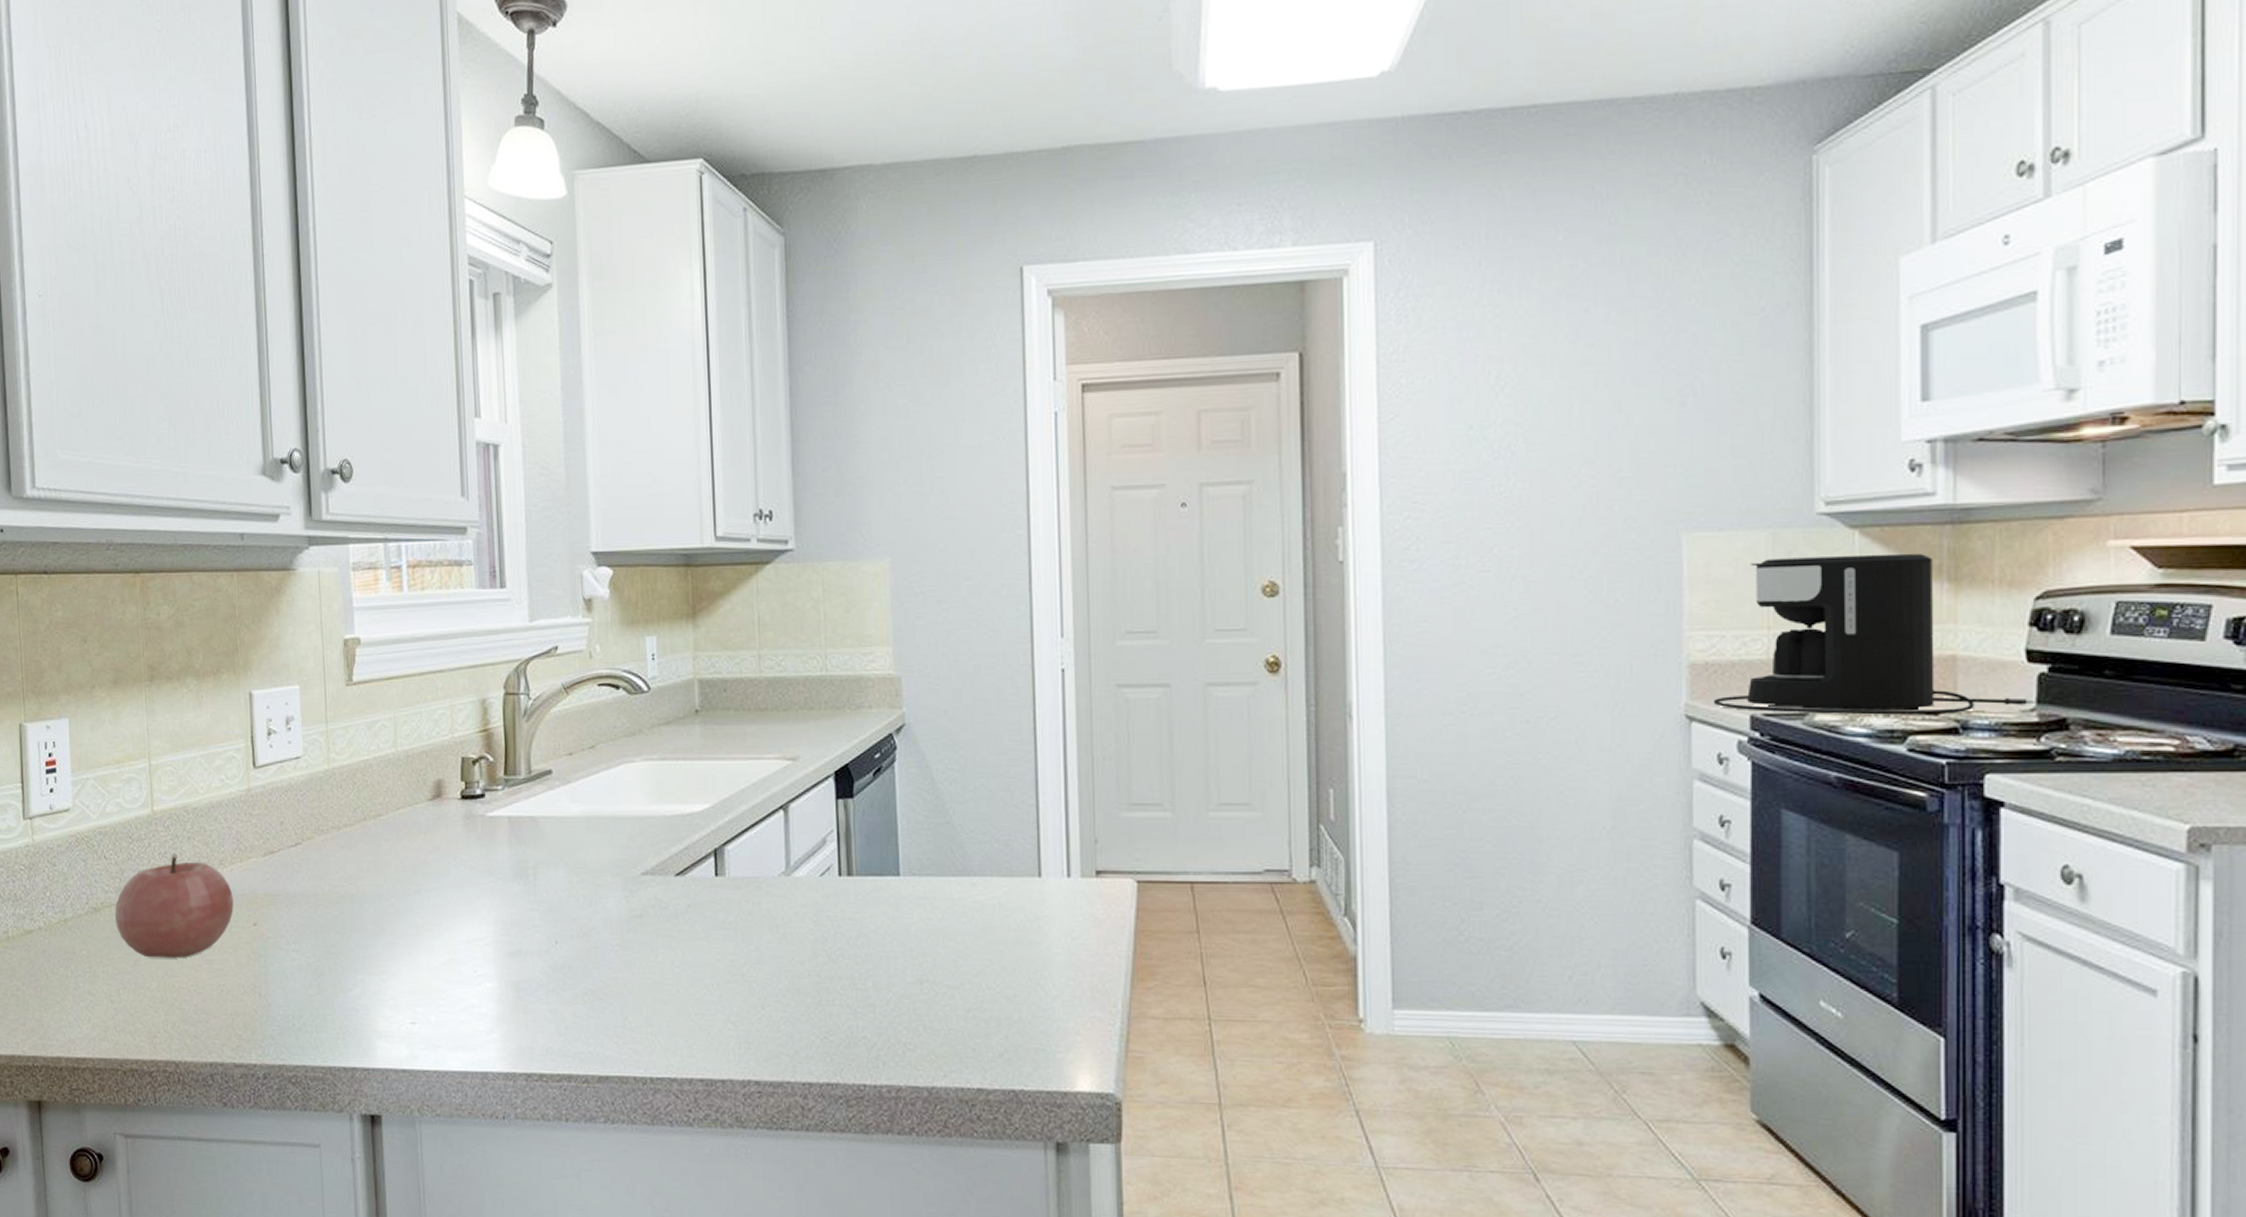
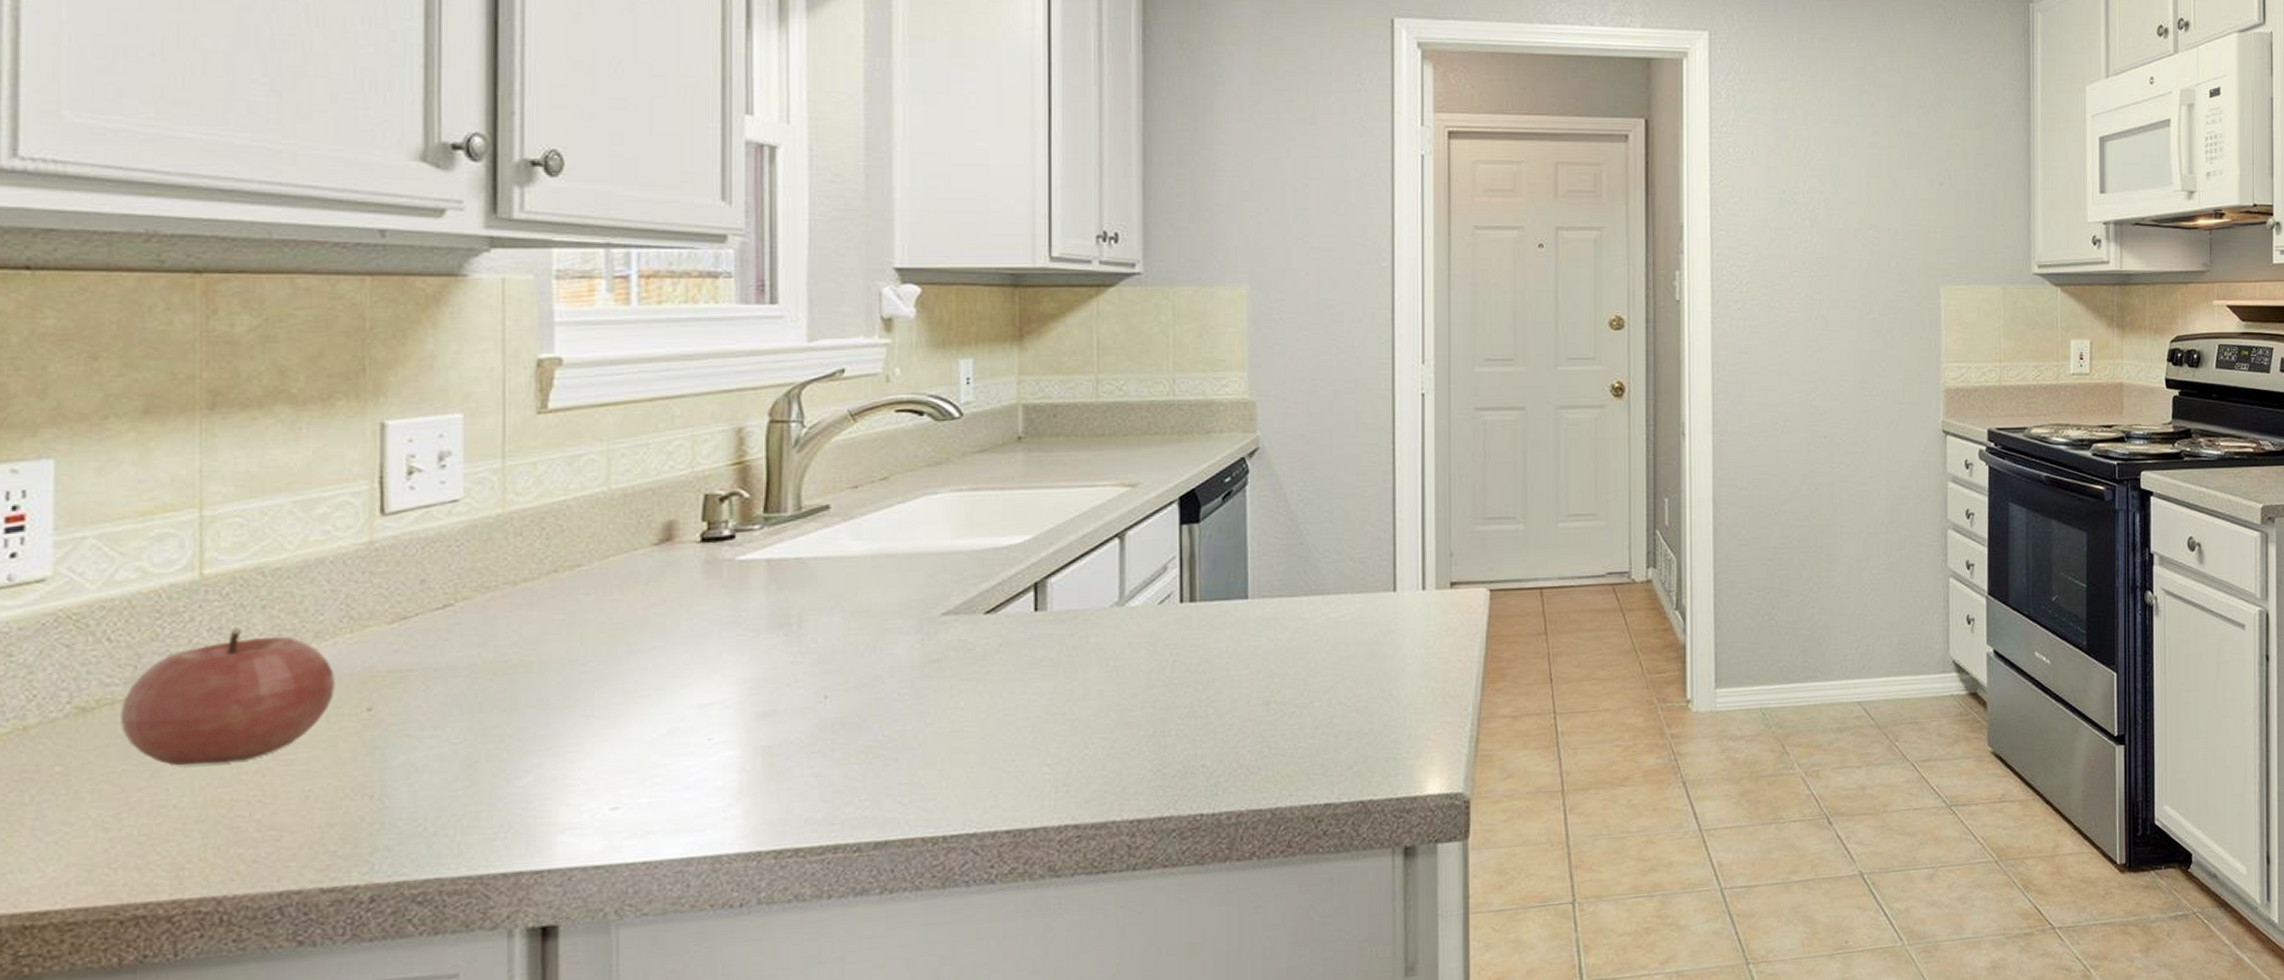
coffee maker: present [1713,553,2035,715] -> none [1962,306,2171,429]

